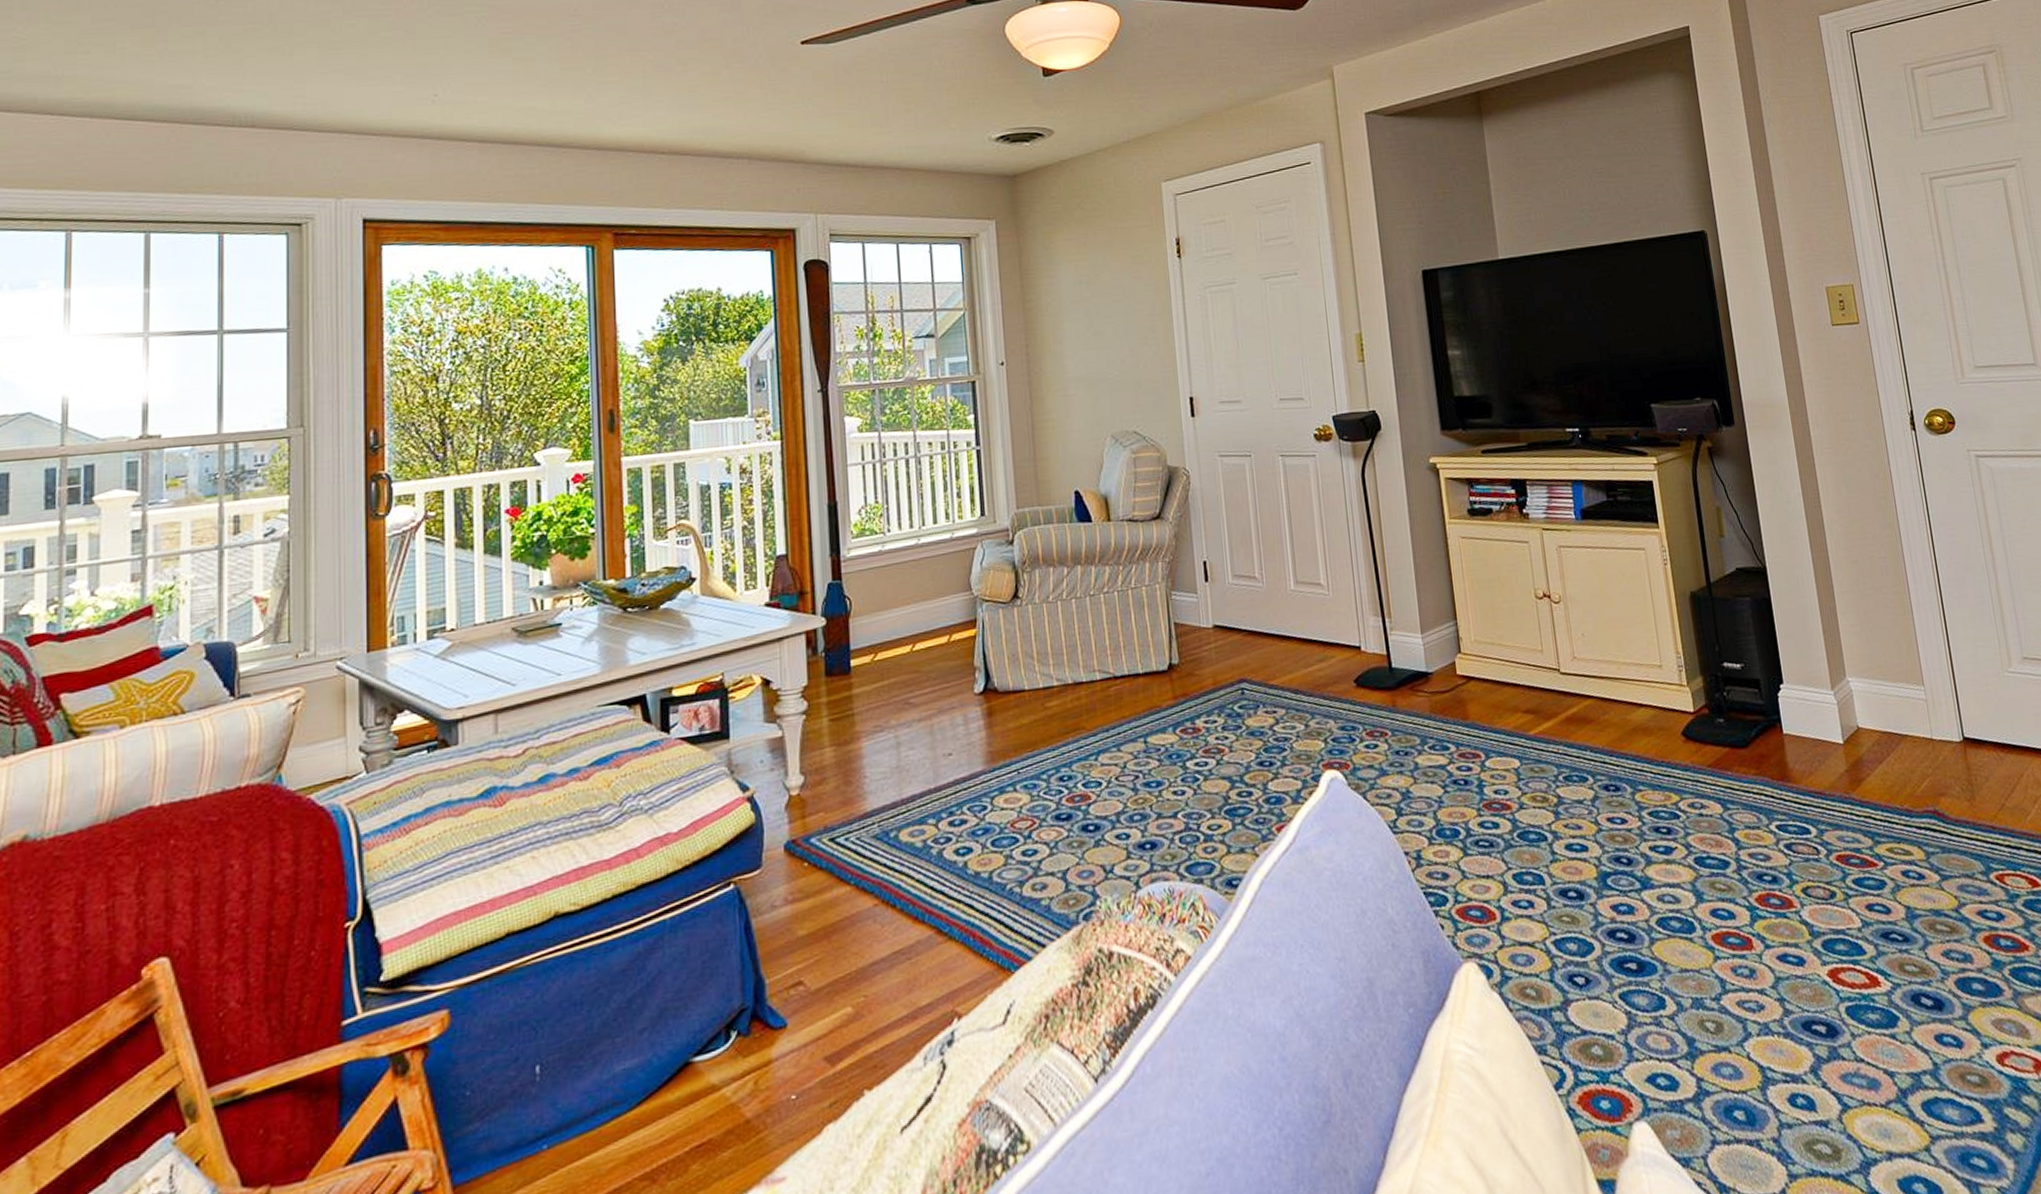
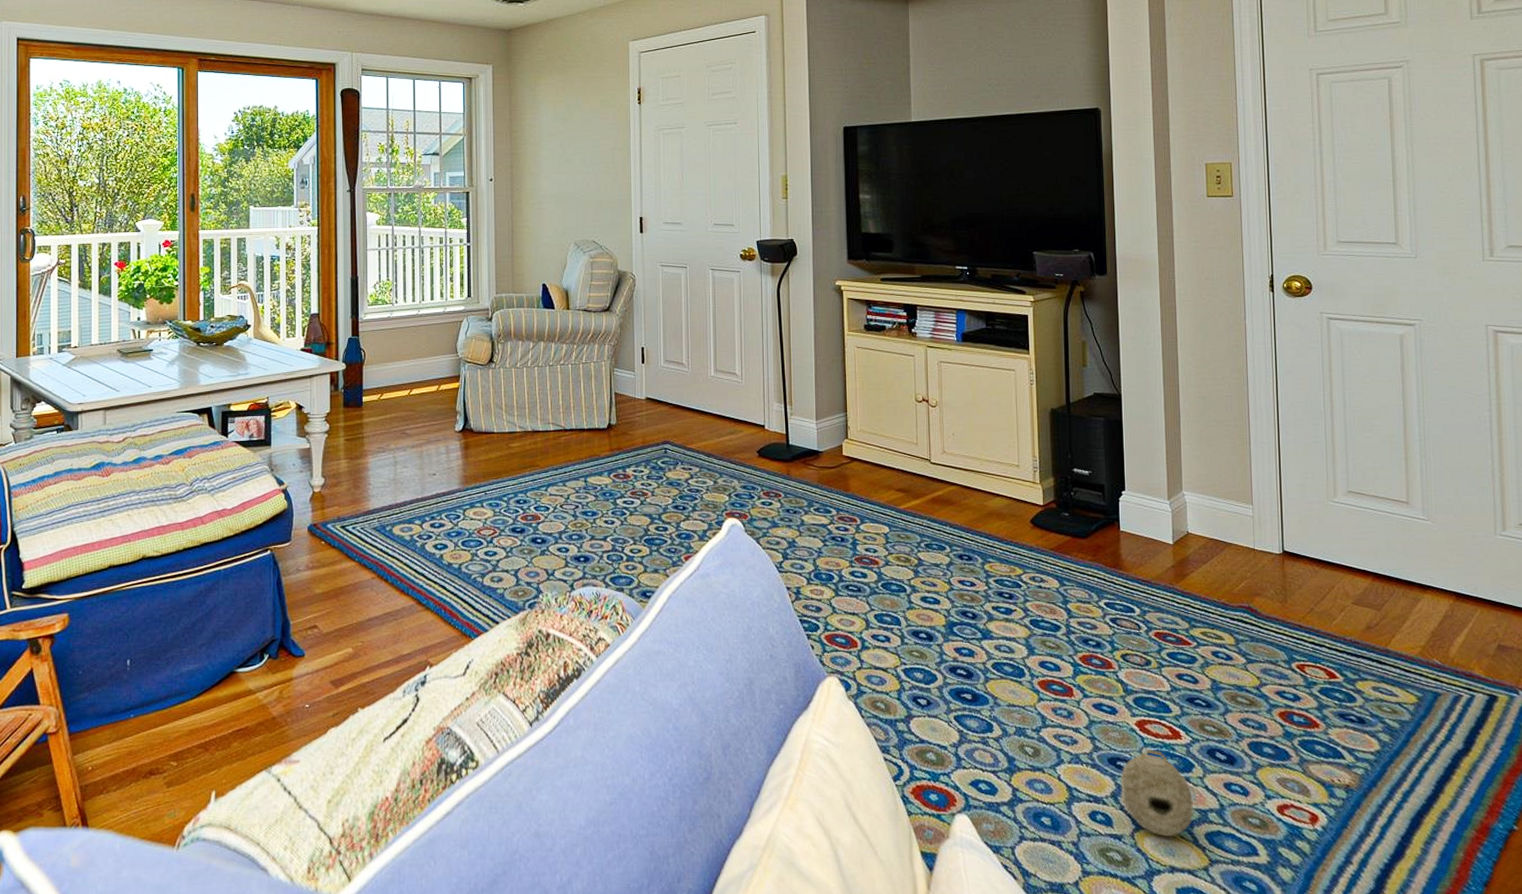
decorative ball: none [1817,1004,1906,1115] -> present [1120,749,1193,837]

